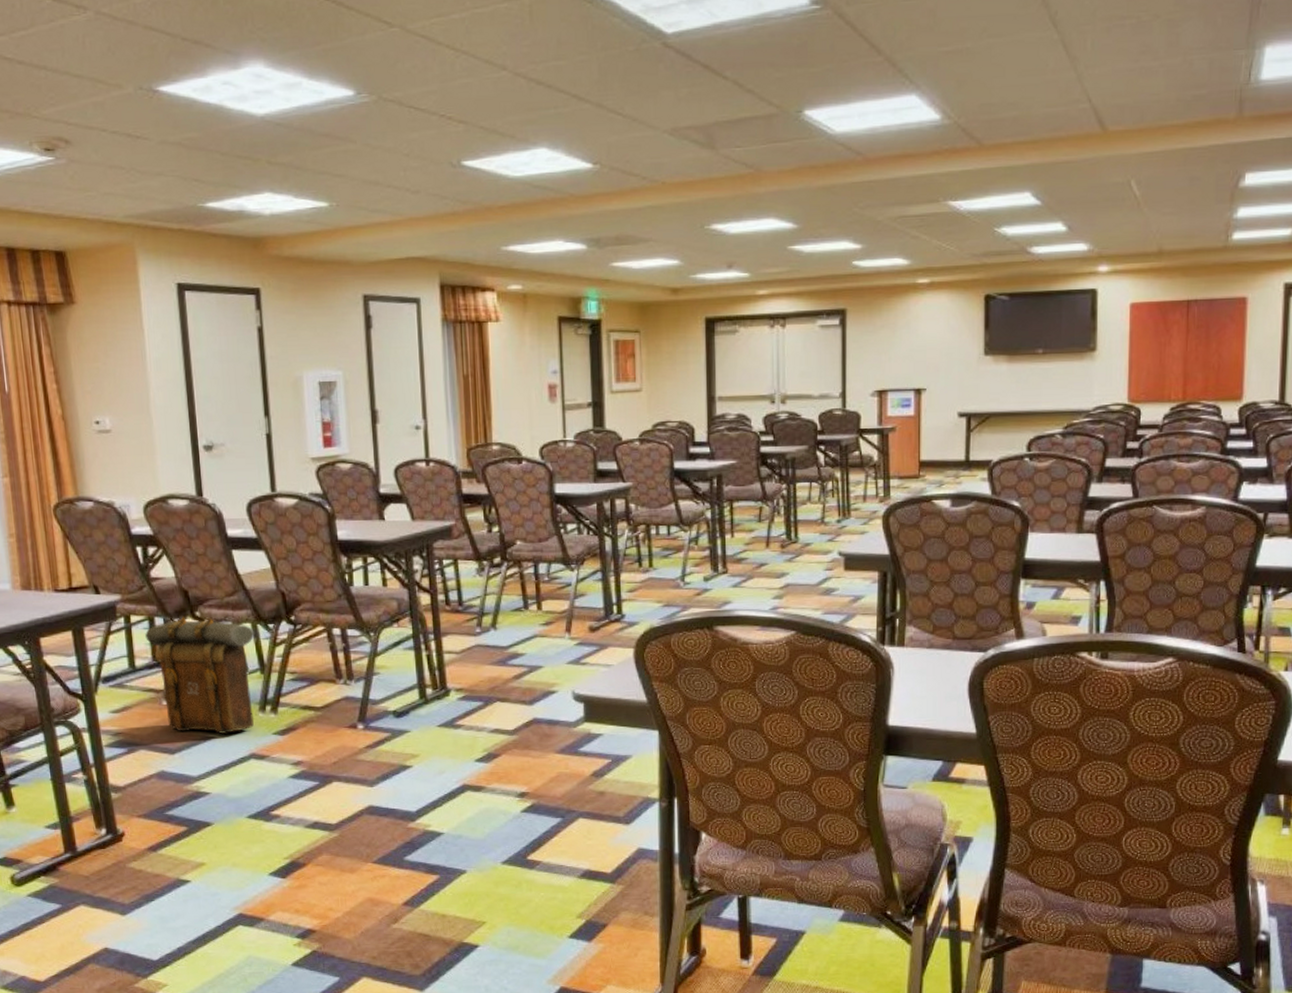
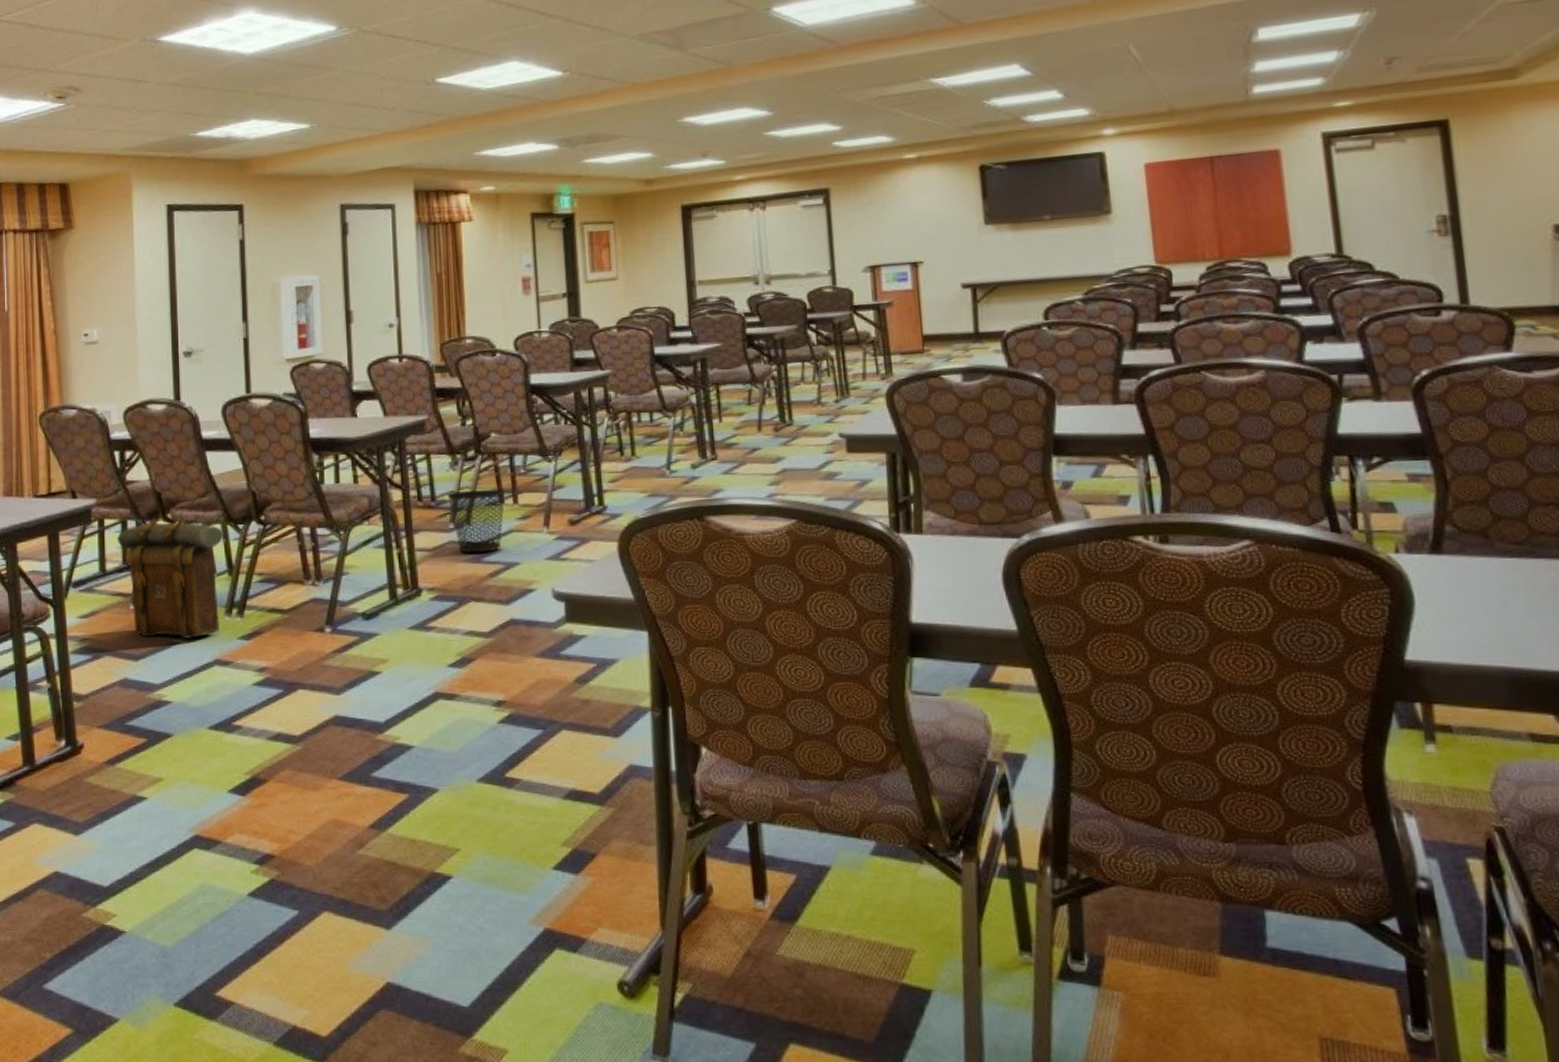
wastebasket: none [474,595,530,656] -> present [447,488,505,553]

